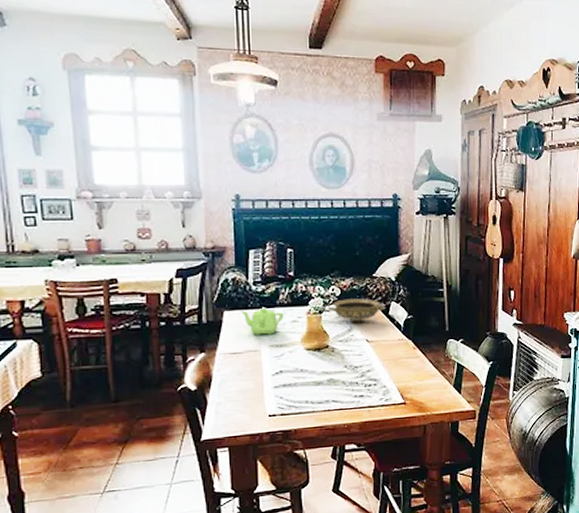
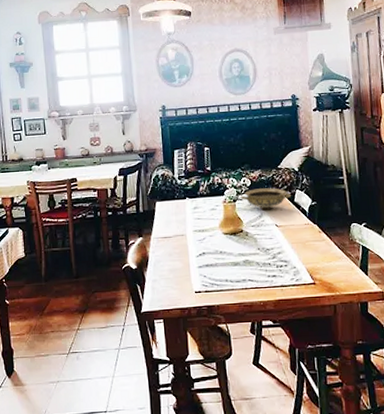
teapot: present [241,307,284,336] -> none [169,198,204,223]

